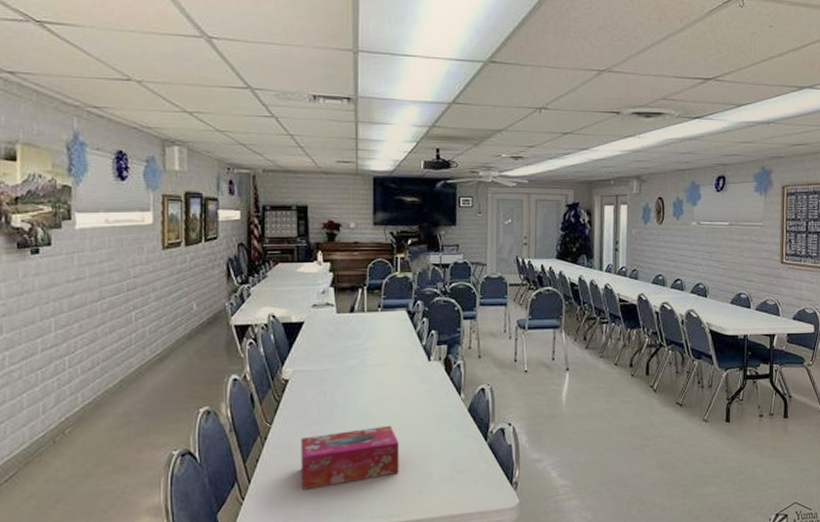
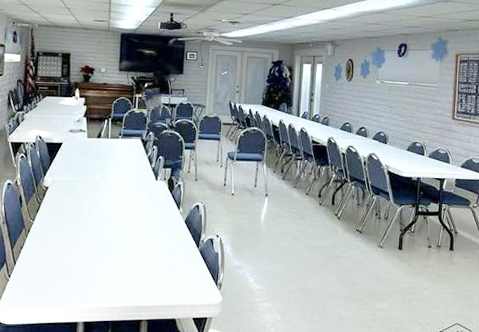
tissue box: present [301,425,399,490] -> none [53,228,129,274]

